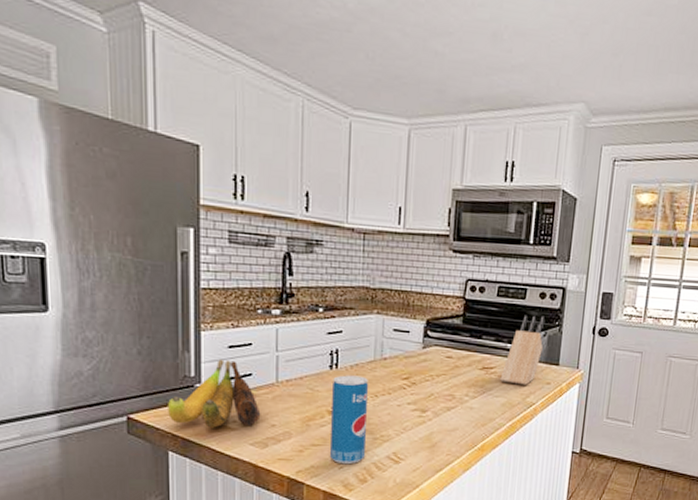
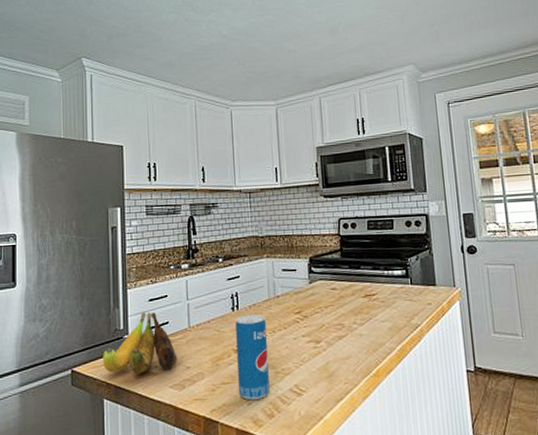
knife block: present [500,315,545,385] -> none [383,242,418,308]

